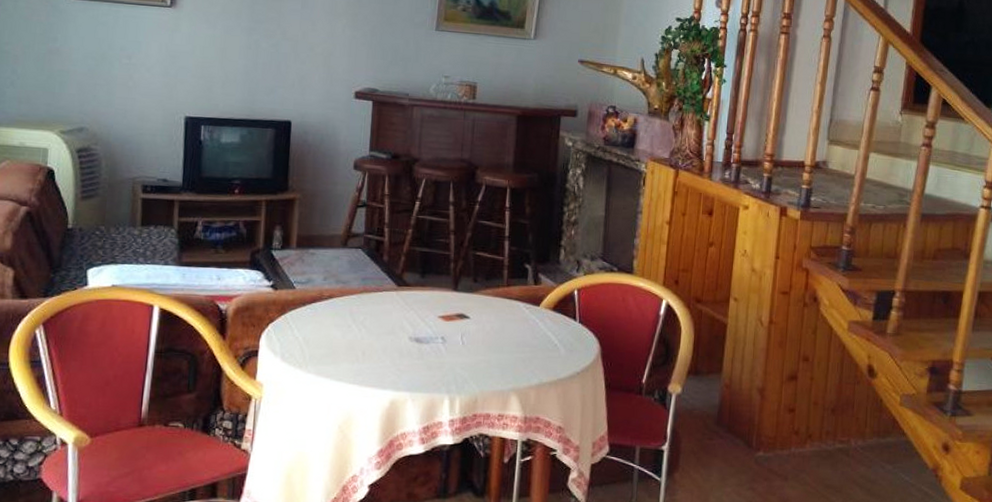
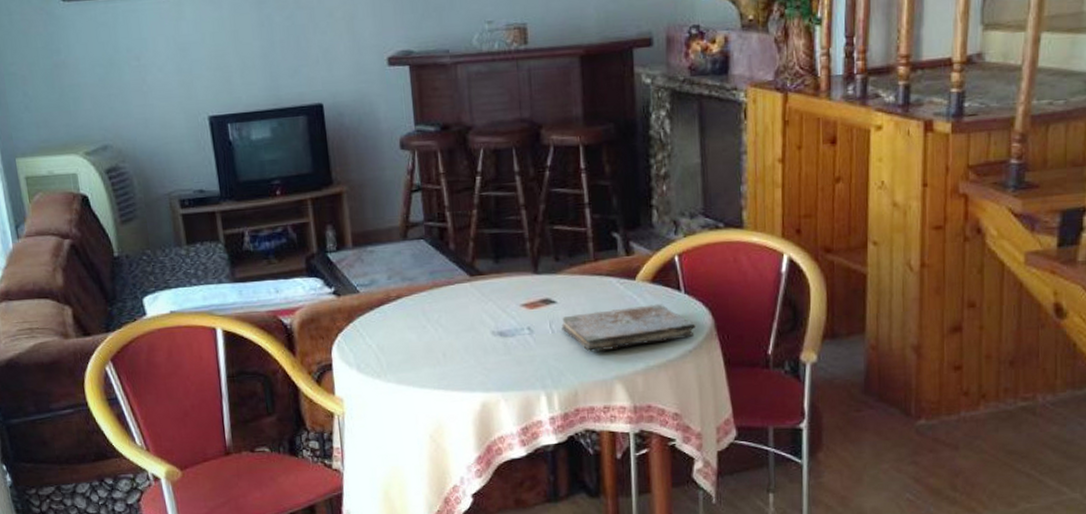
book: none [471,329,585,365] -> present [561,304,696,352]

